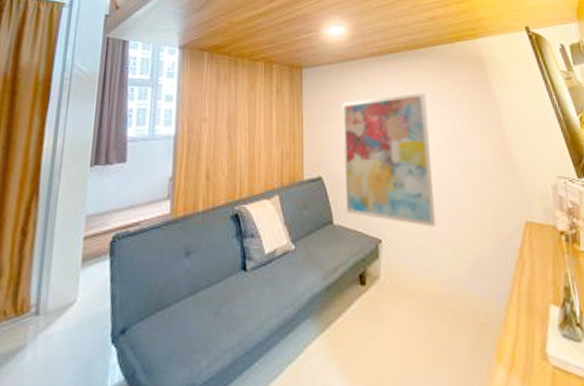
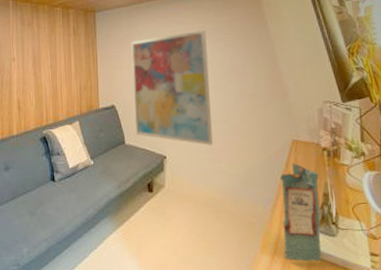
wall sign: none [513,249,567,375] -> present [279,163,321,262]

